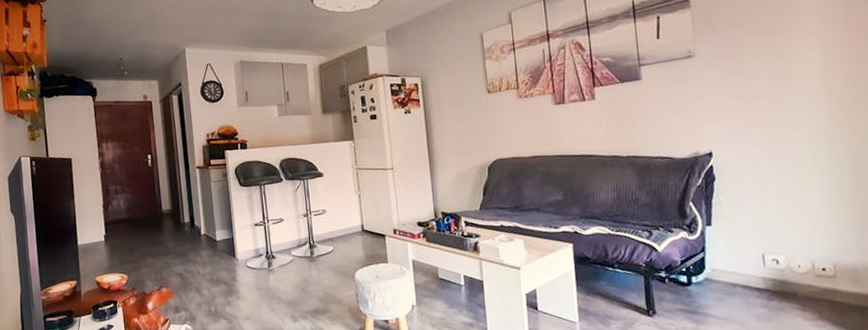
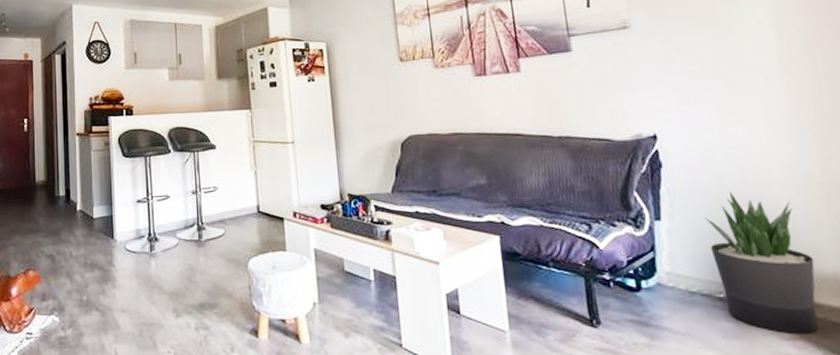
planter: none [749,200,838,315] -> present [705,192,818,333]

